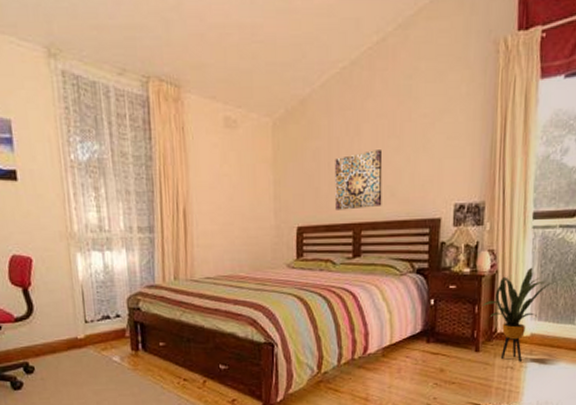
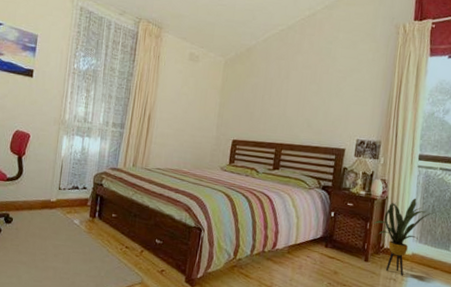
wall art: present [335,150,383,210] -> none [264,91,305,133]

